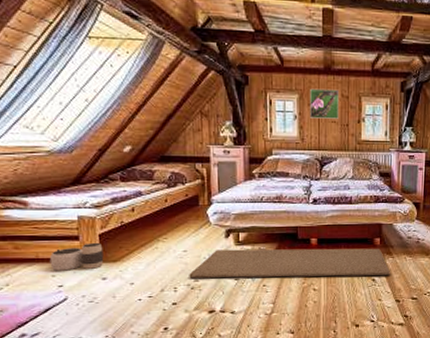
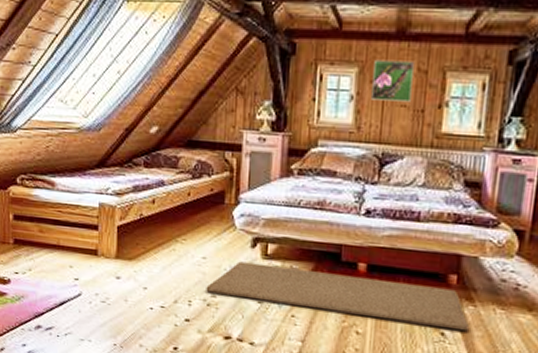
waste basket: present [49,242,104,271] -> none [69,234,120,265]

